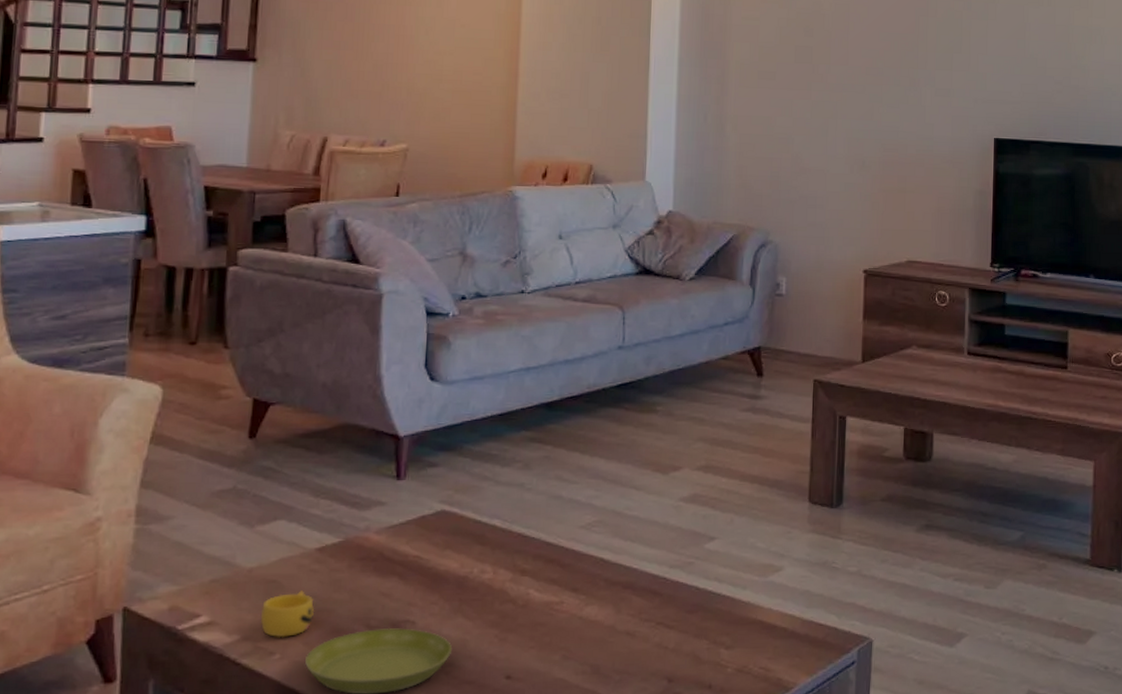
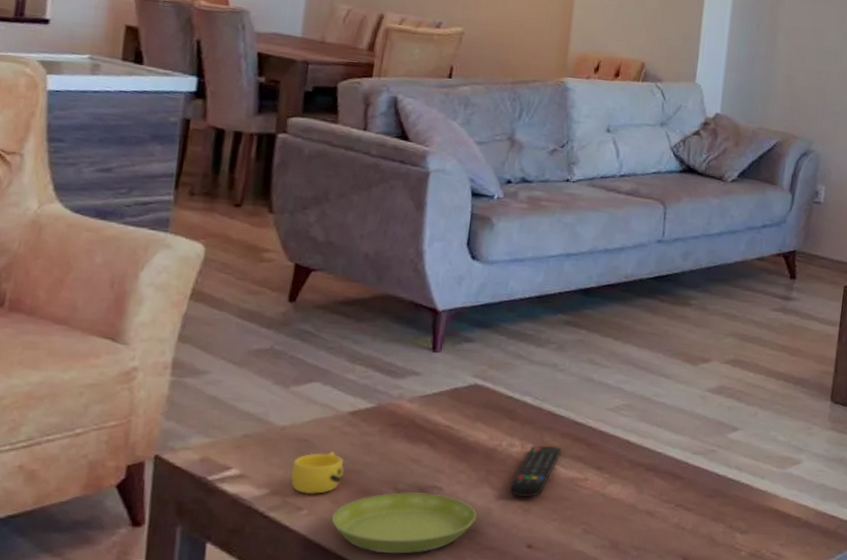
remote control: none [483,569,535,626] -> present [508,445,562,498]

